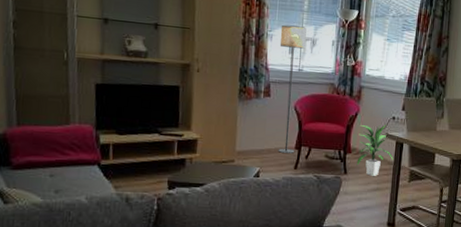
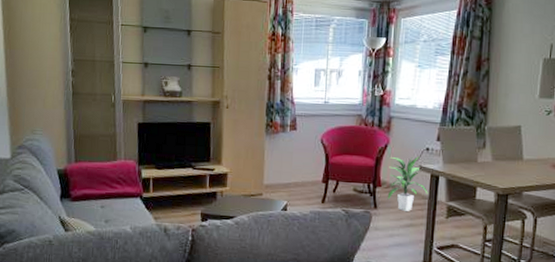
floor lamp: present [278,25,307,153] -> none [305,57,332,187]

